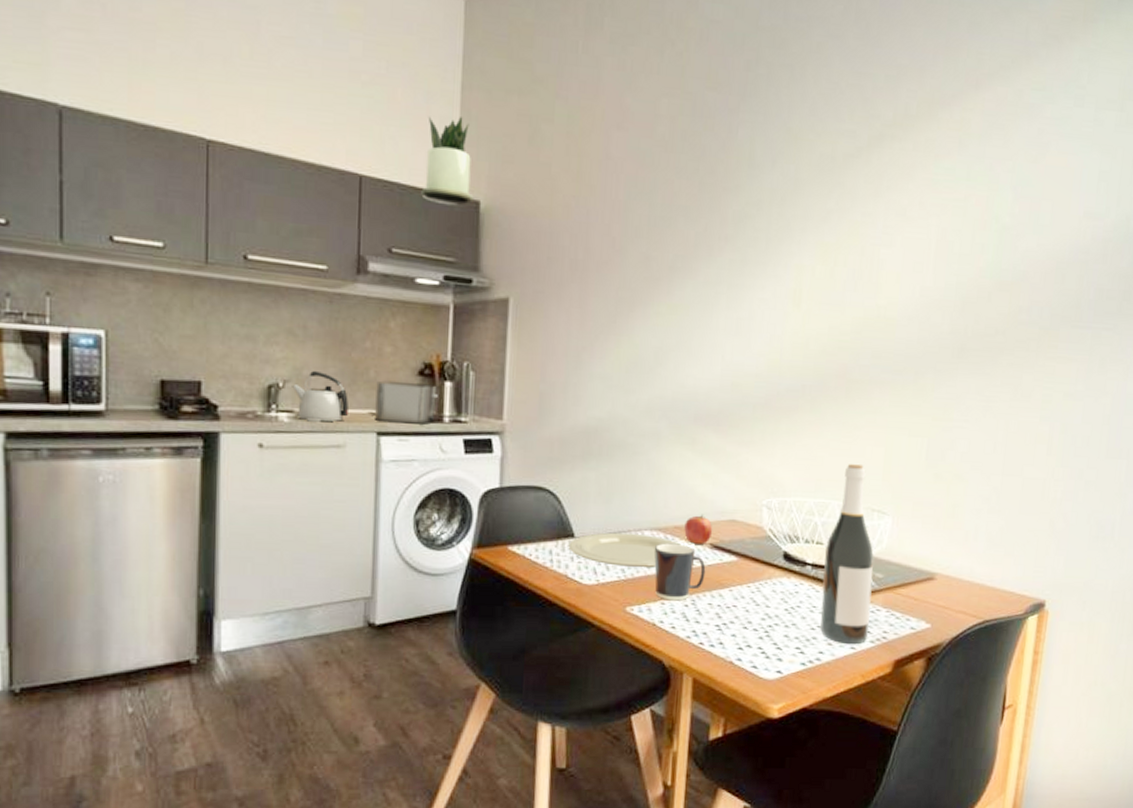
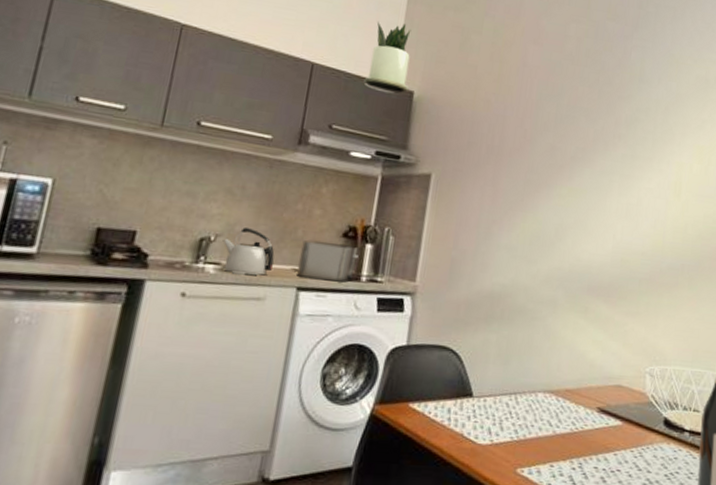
plate: present [568,532,682,568] -> none [466,393,572,430]
mug: present [654,543,706,601] -> none [544,405,593,464]
fruit: present [684,514,713,544] -> none [574,378,601,408]

